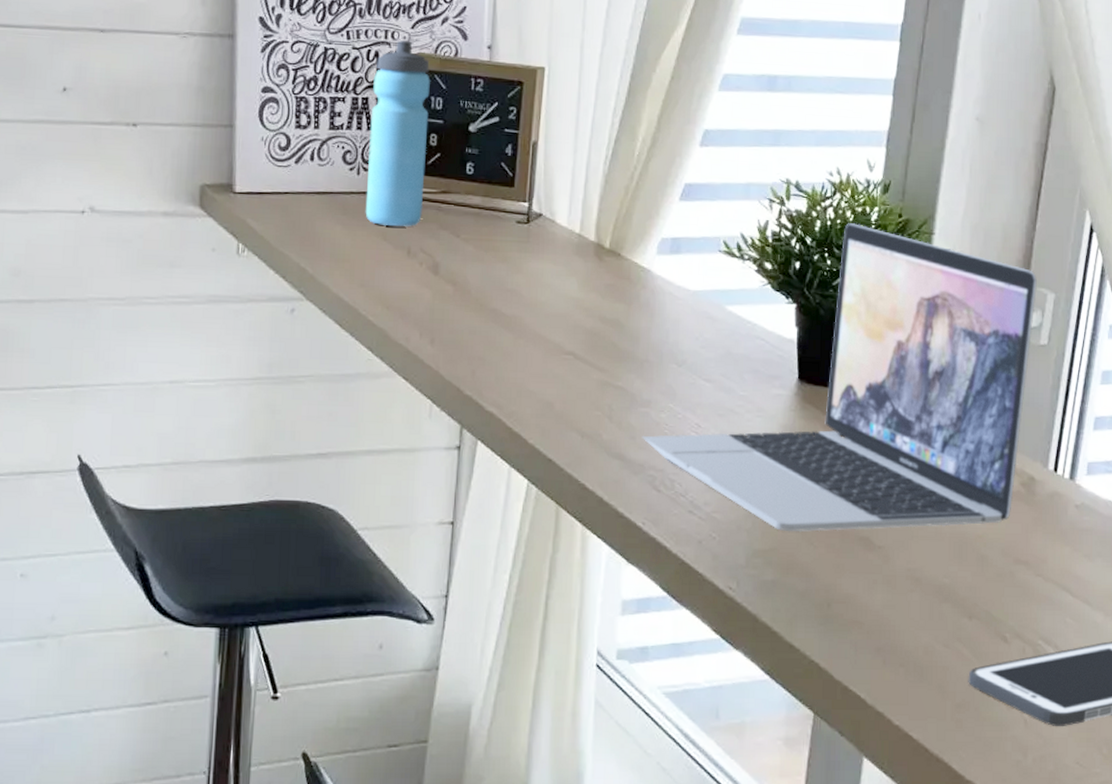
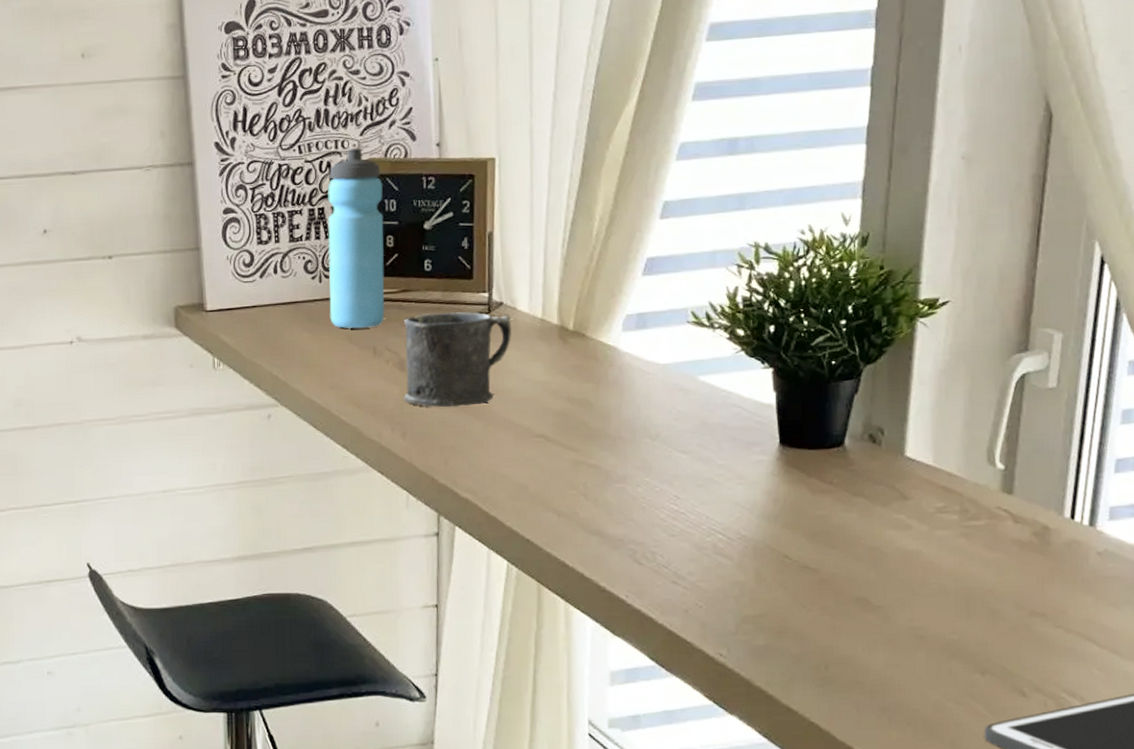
mug: none [435,217,550,317] -> present [403,312,512,408]
laptop: present [642,223,1037,532] -> none [619,280,1041,597]

